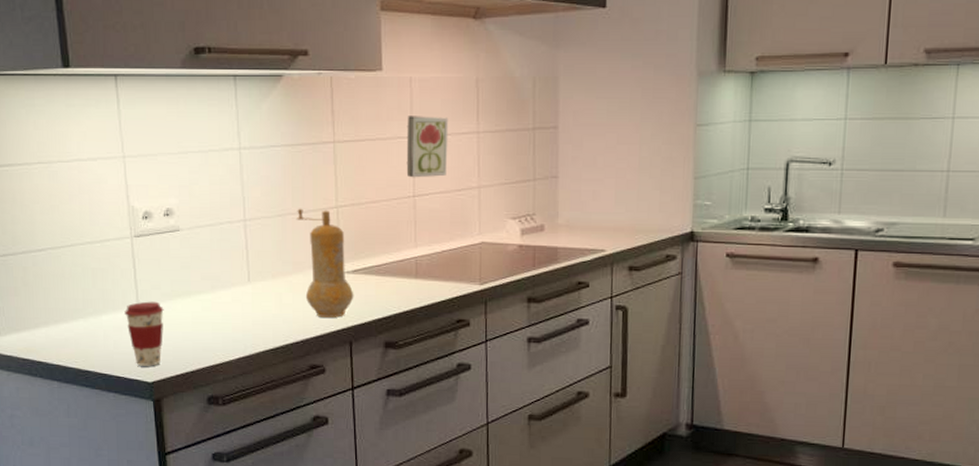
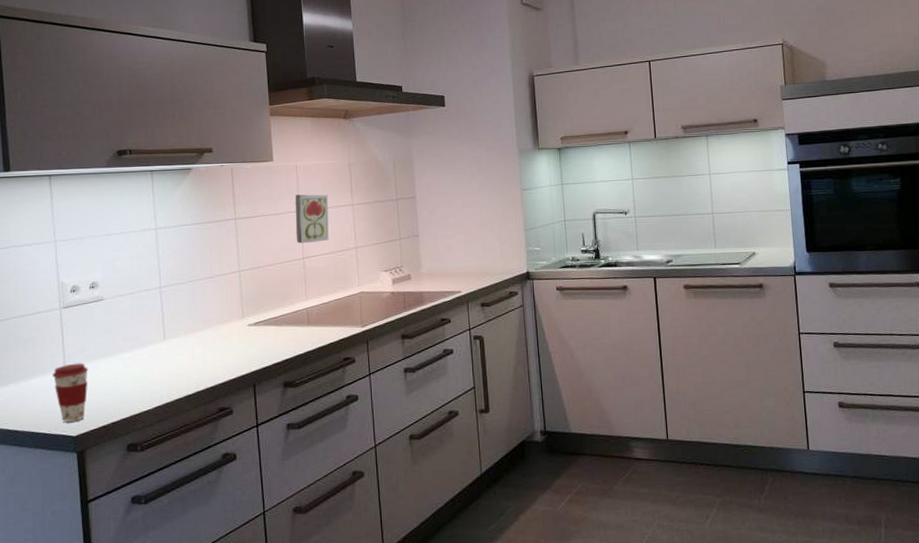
pepper mill: present [296,208,354,318] -> none [204,274,256,365]

